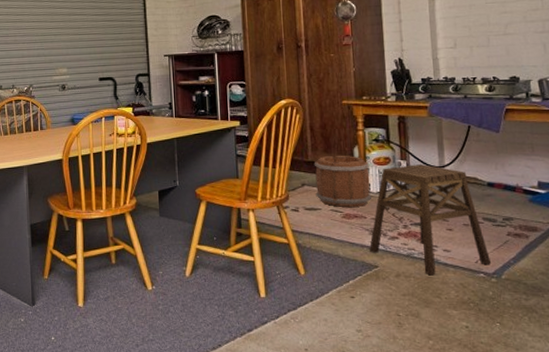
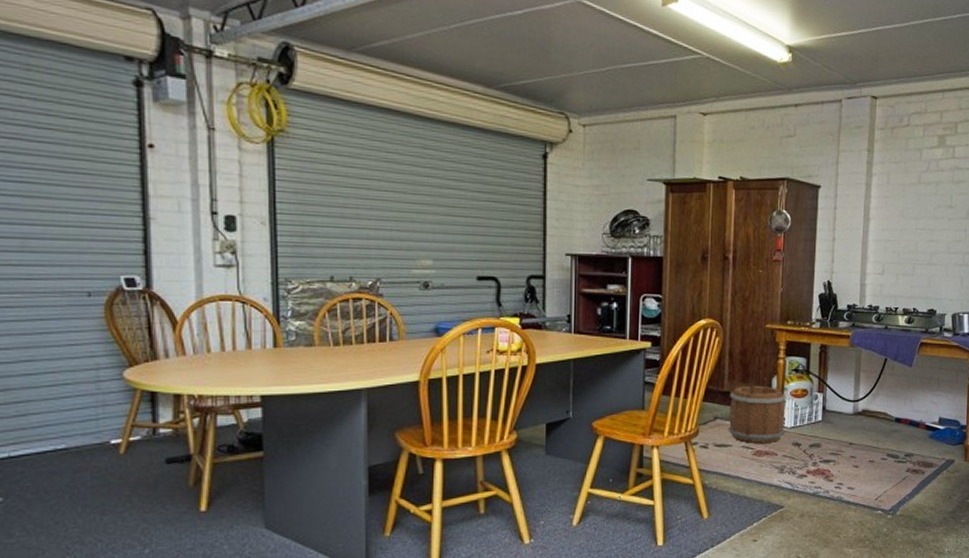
stool: present [369,164,492,276] -> none [777,398,890,515]

